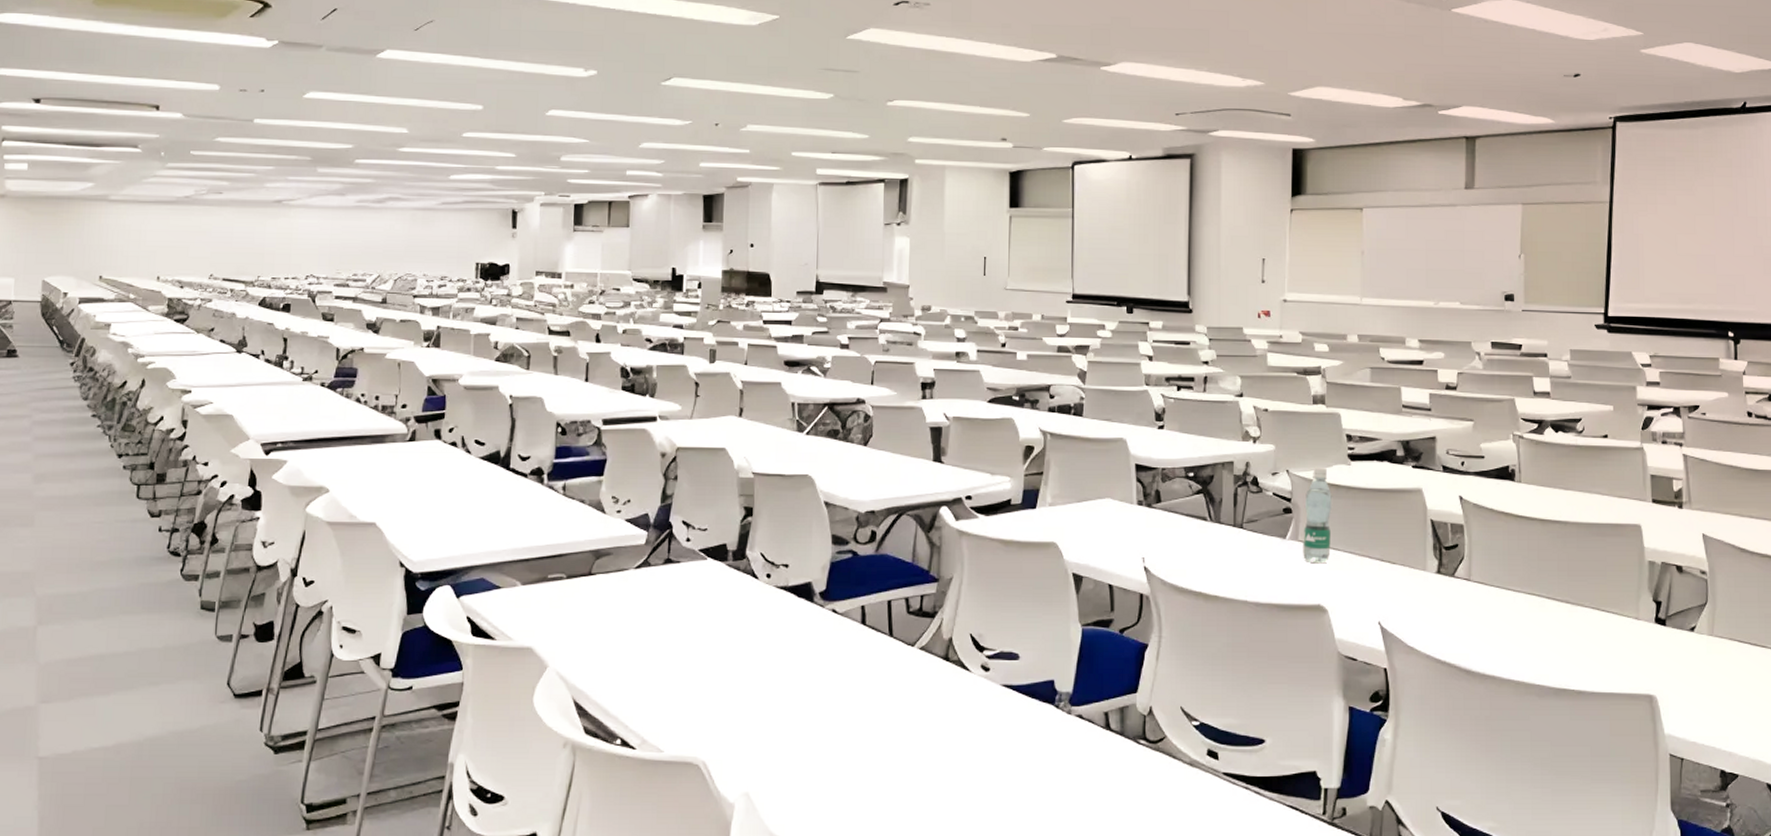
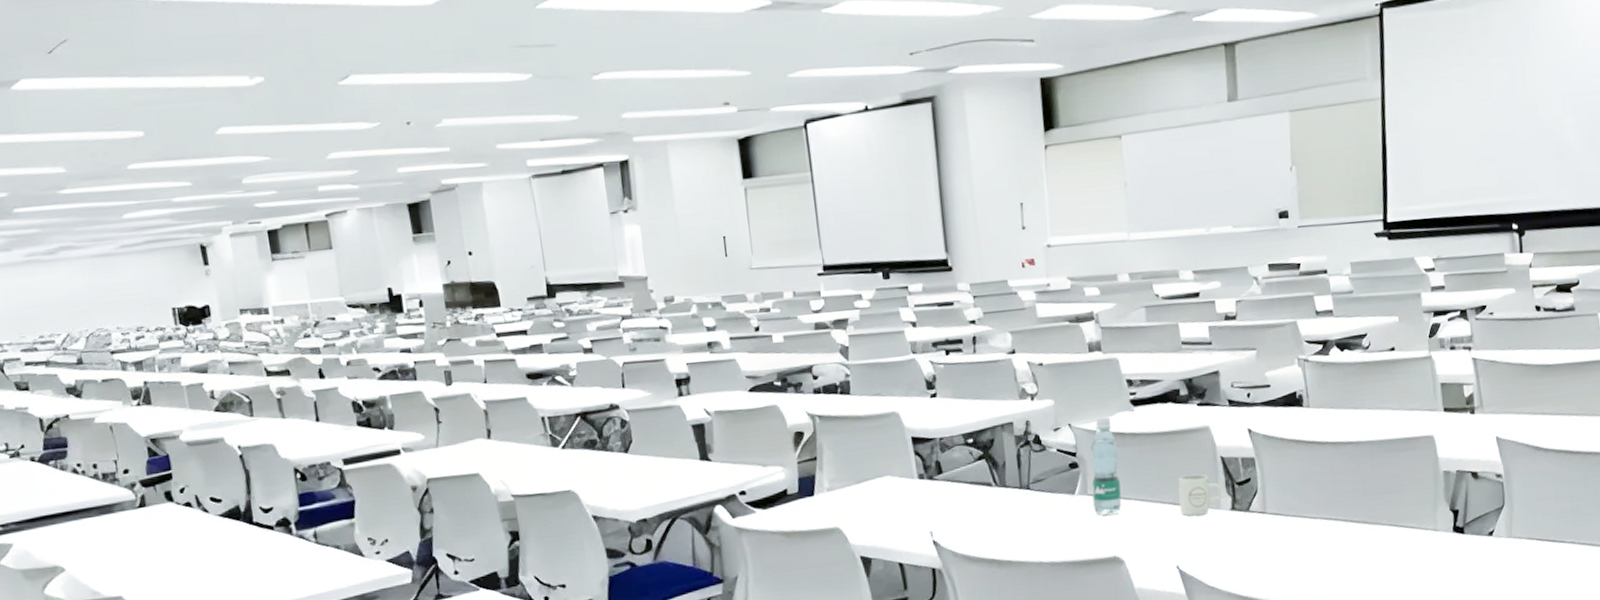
mug: none [1386,533,1428,575] -> present [1178,473,1222,516]

